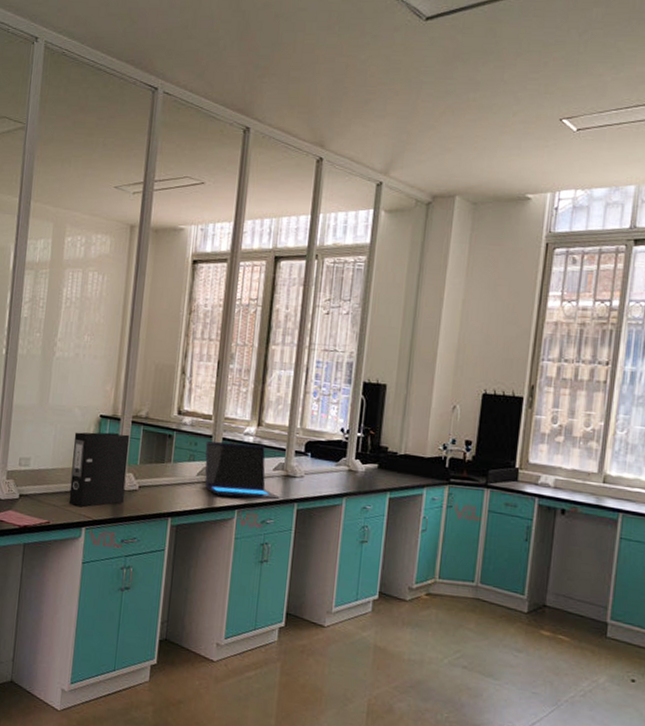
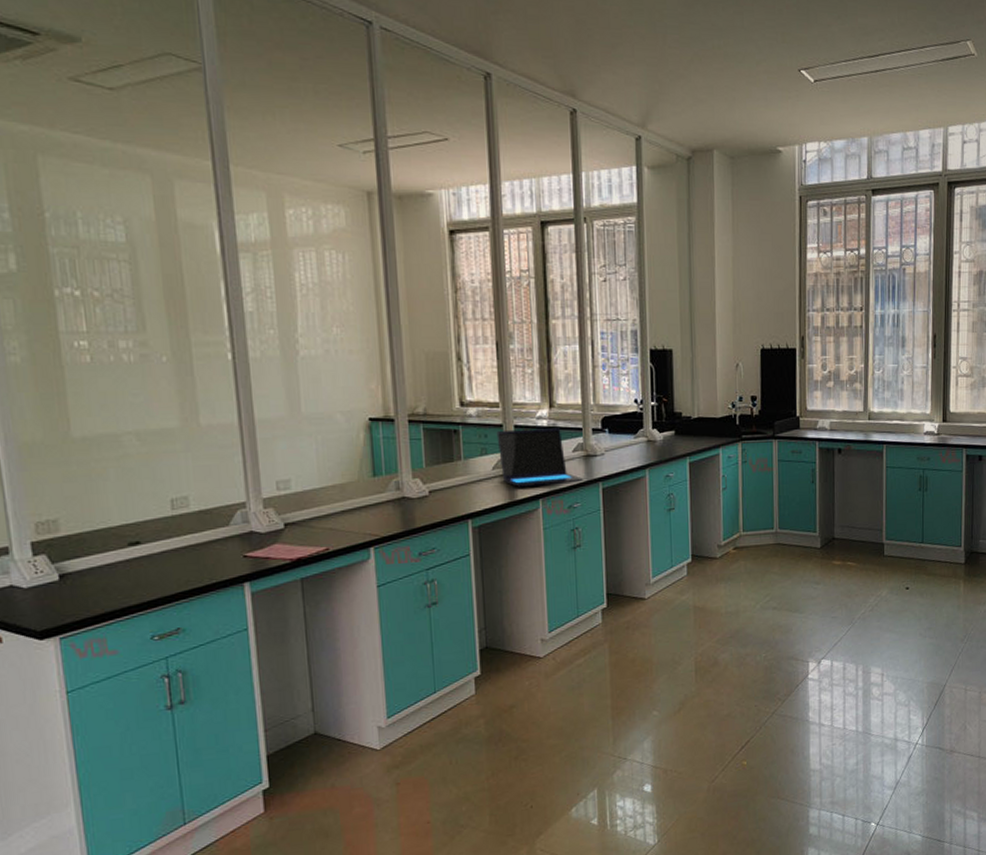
binder: present [68,432,130,507] -> none [341,436,414,525]

